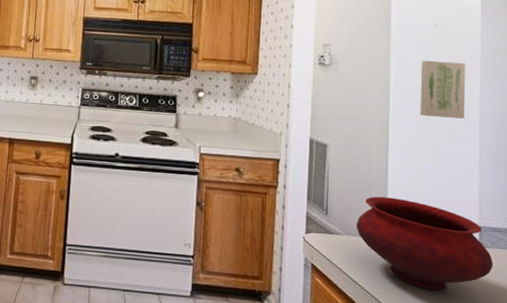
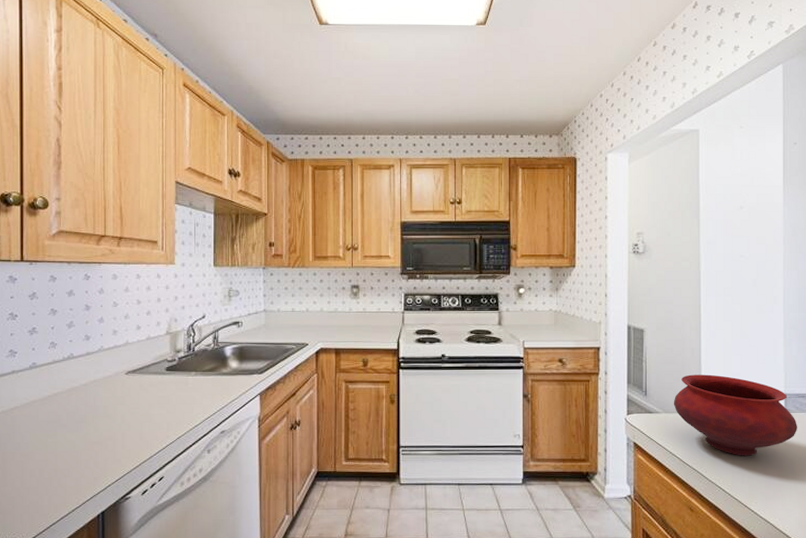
wall art: present [420,60,466,119] -> none [729,242,770,295]

